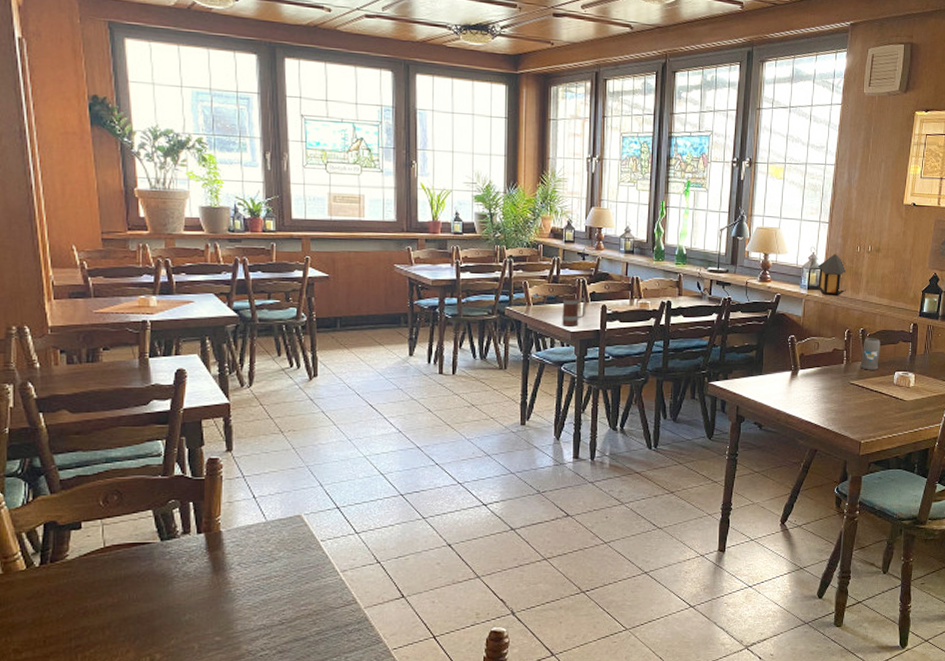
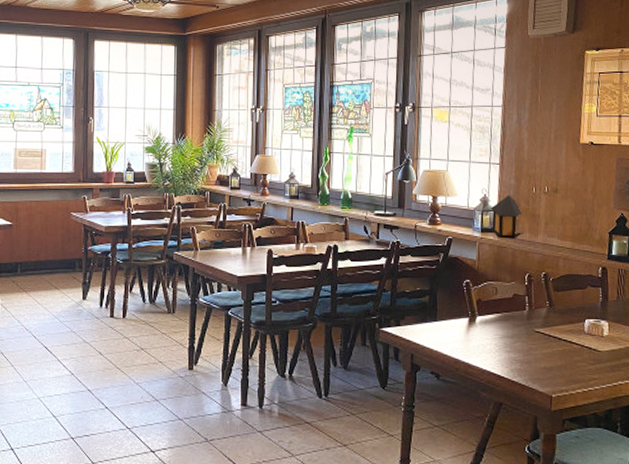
beer mug: present [562,297,585,327] -> none [229,242,251,271]
beer mug: present [860,338,880,370] -> none [545,283,567,317]

